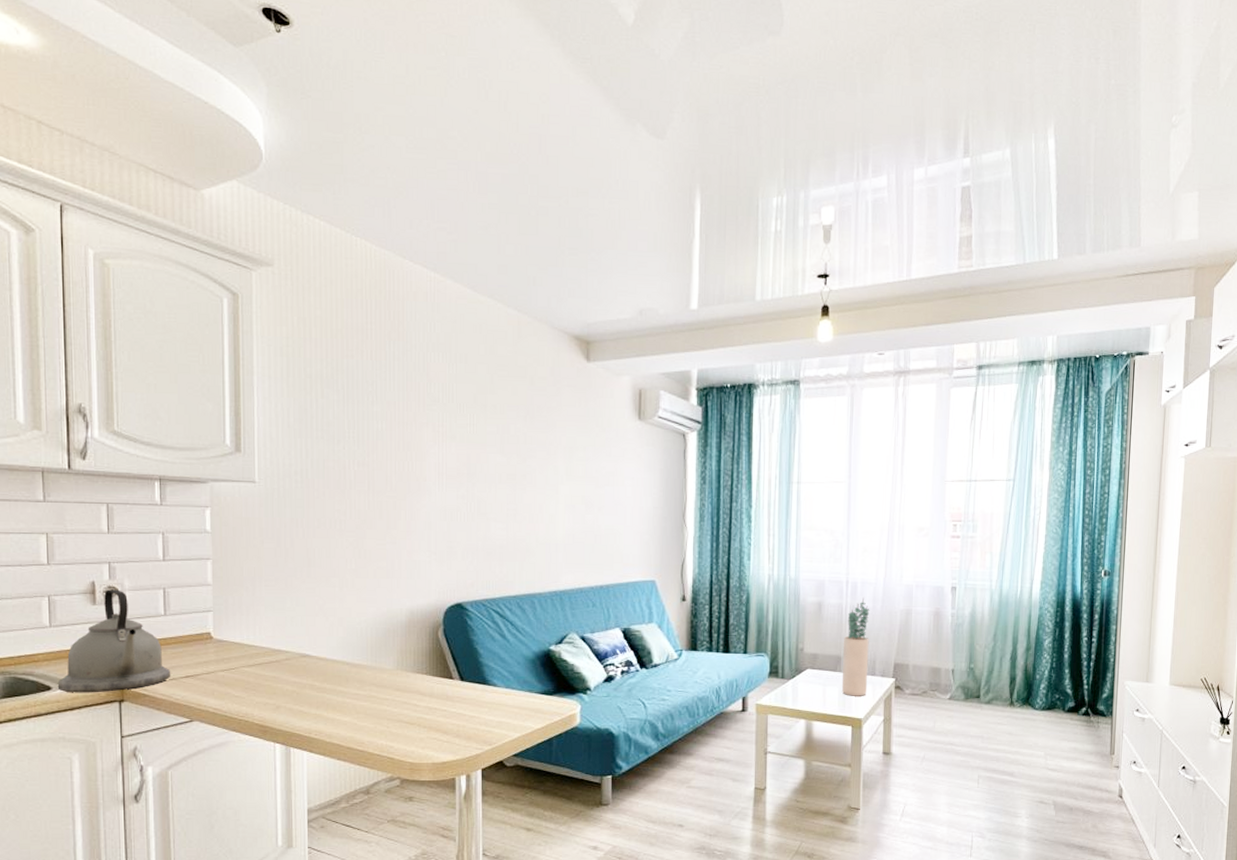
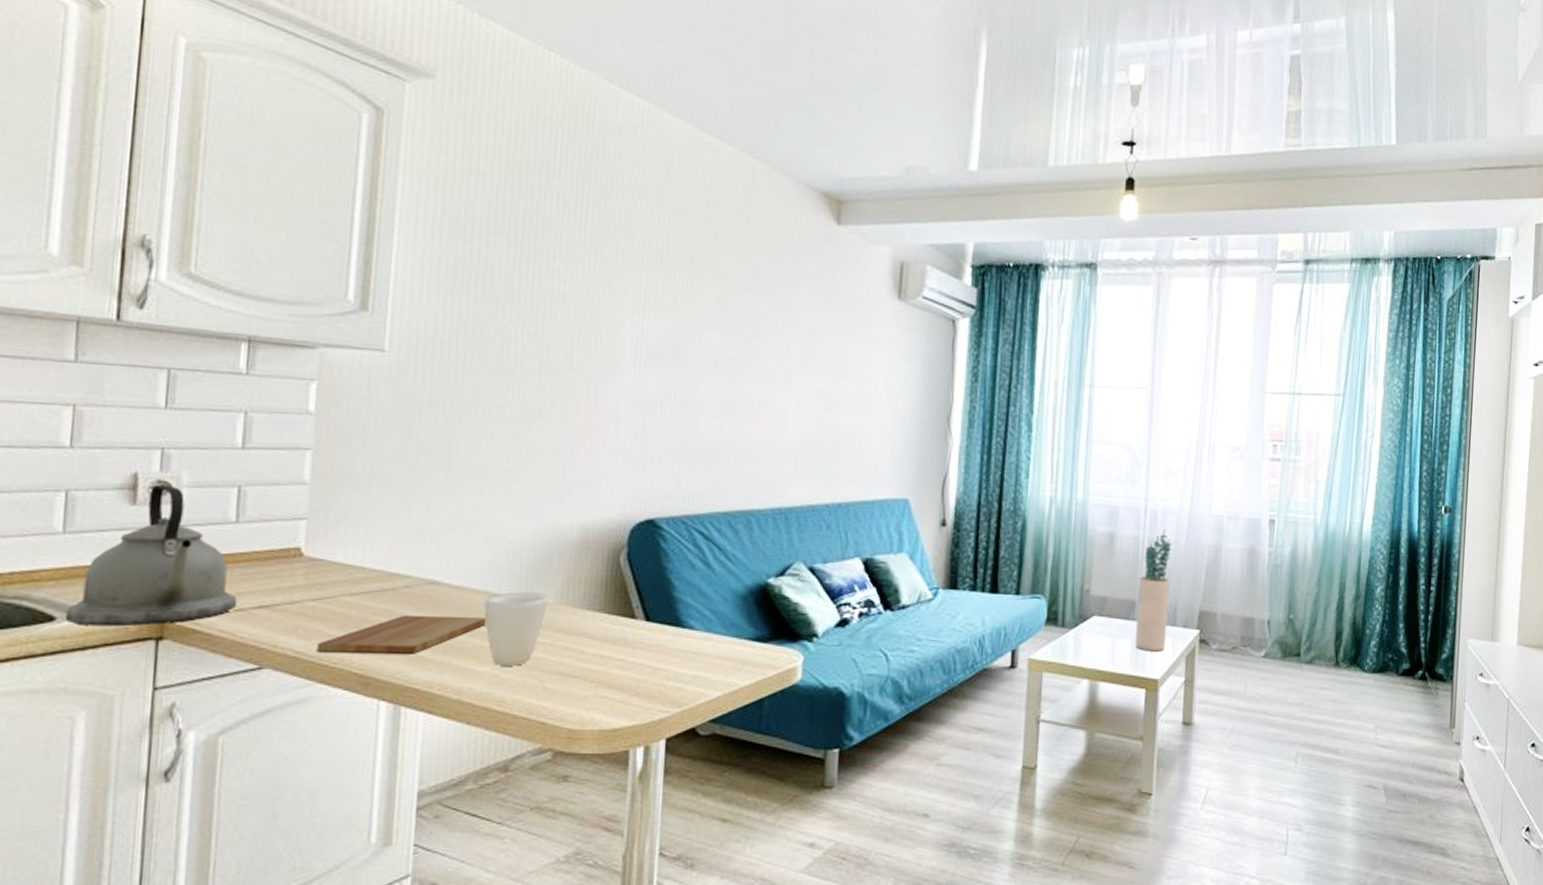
cutting board: none [229,680,345,709] -> present [317,614,487,654]
cup: none [343,661,388,716] -> present [484,592,548,666]

